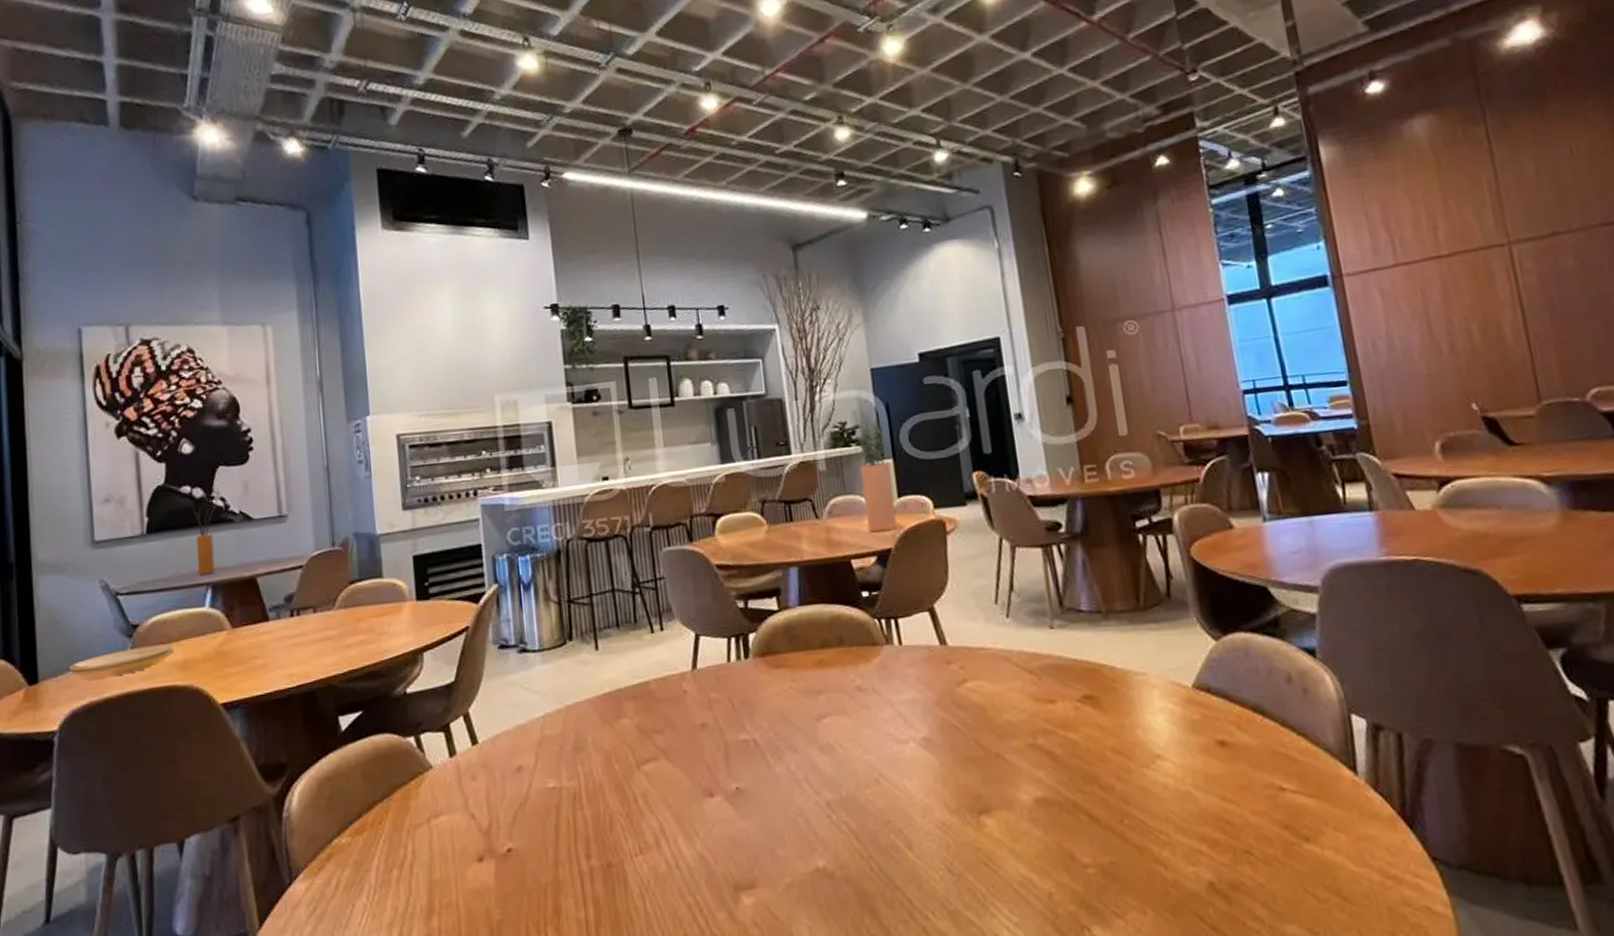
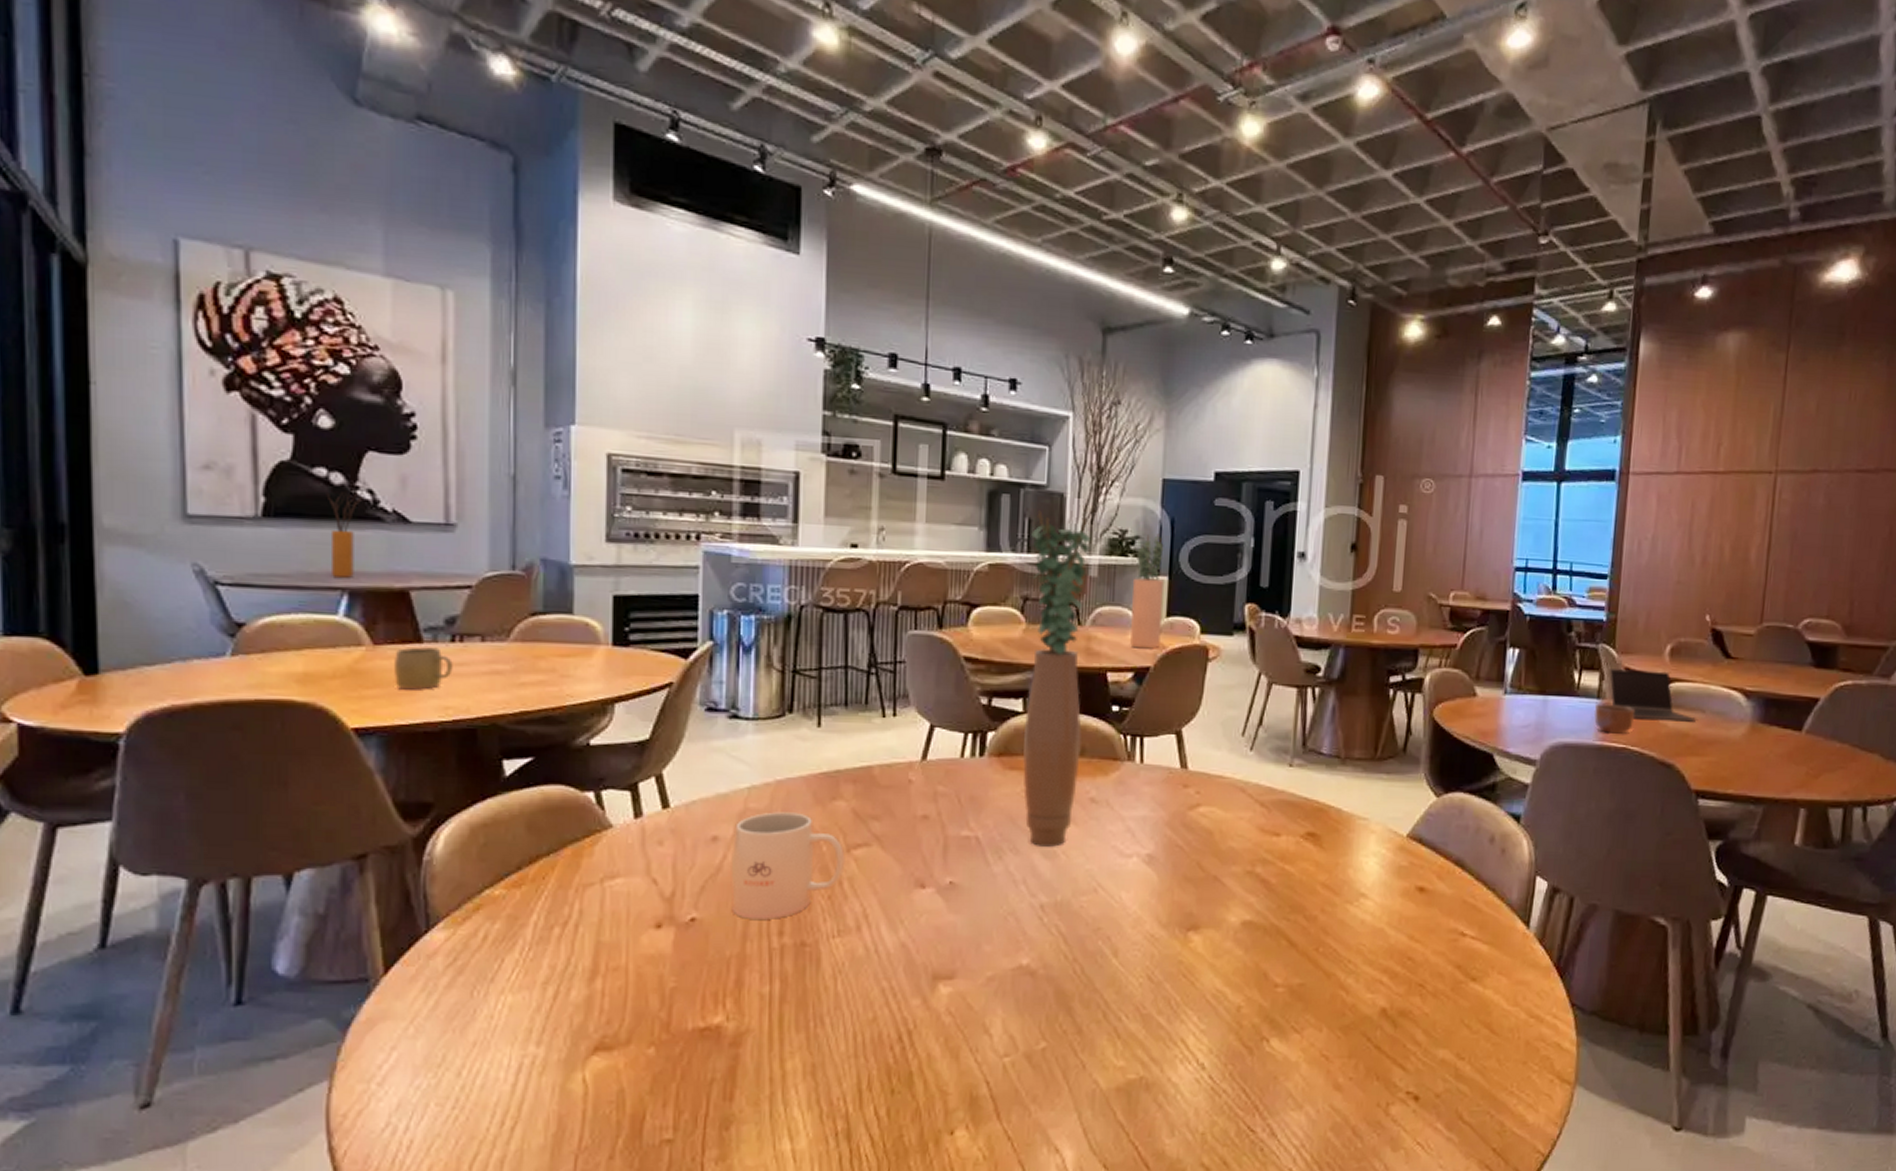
plate: present [69,644,175,680] -> none [144,649,293,680]
mug: none [249,623,294,664] -> present [395,647,453,690]
mug: none [535,735,637,845] -> present [730,812,845,919]
vase: none [758,417,843,742] -> present [1022,510,1090,847]
teacup: none [1369,514,1420,547] -> present [1593,703,1634,735]
laptop computer: none [1376,470,1492,526] -> present [1610,668,1696,722]

